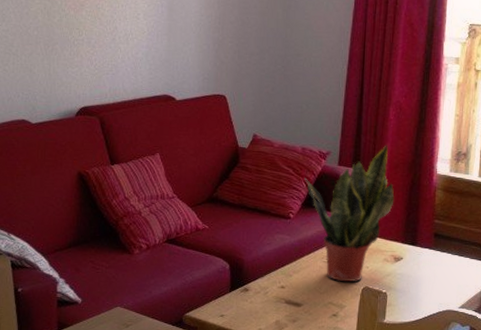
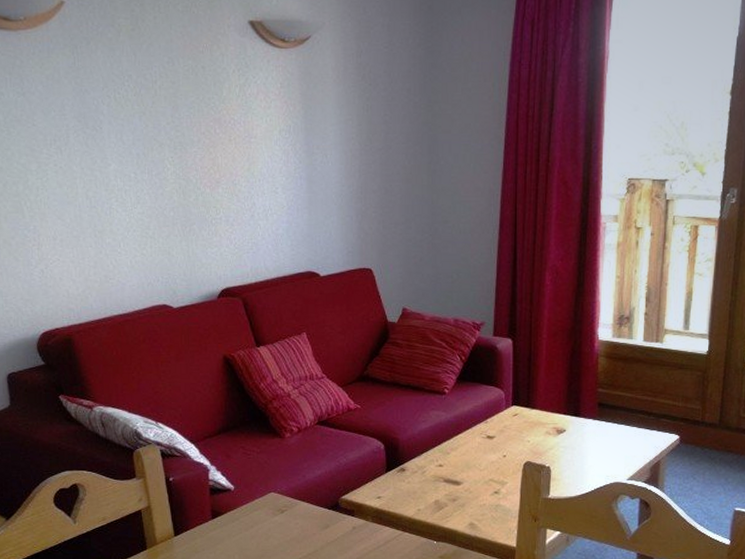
potted plant: present [305,145,395,281] -> none [459,312,554,457]

